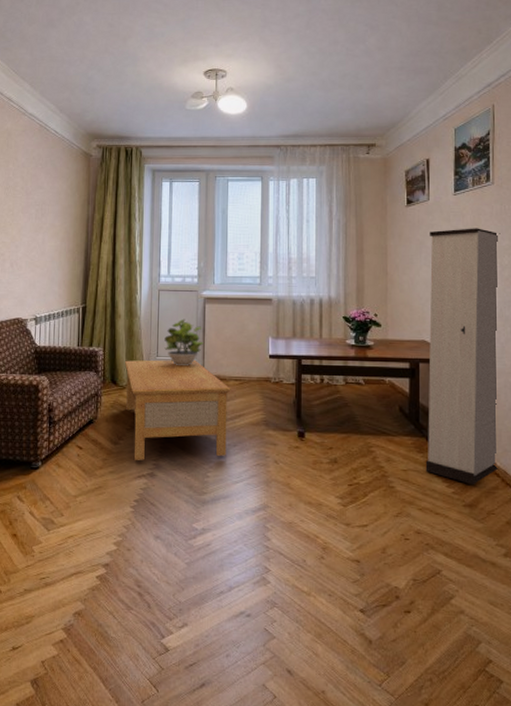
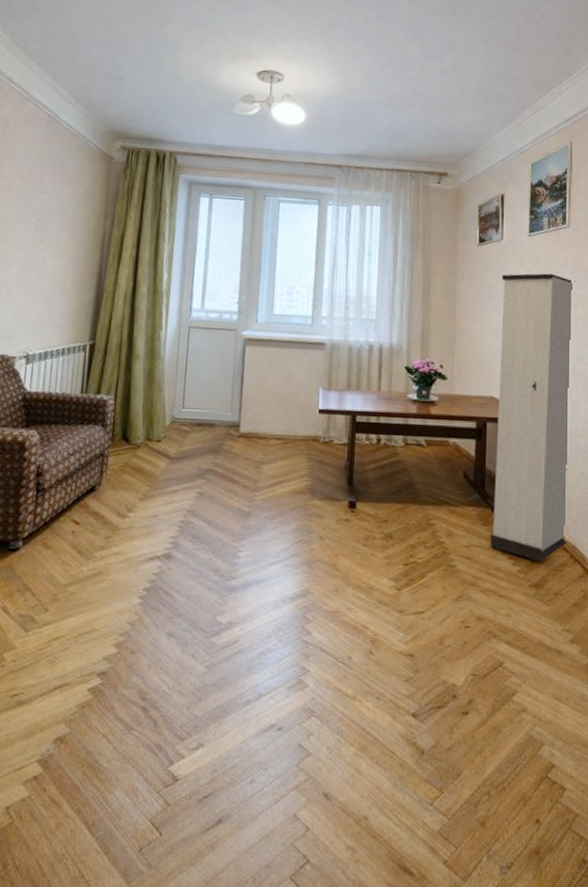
coffee table: present [125,359,231,460] -> none [140,412,272,538]
potted plant: present [164,318,204,367] -> none [192,363,241,421]

